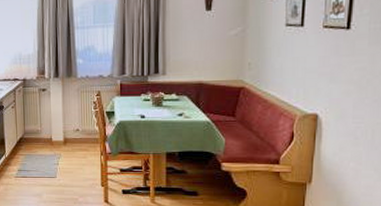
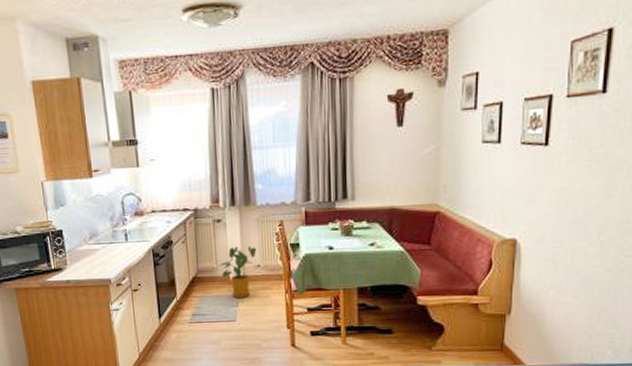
house plant: none [44,112,76,158] -> present [220,246,257,298]

